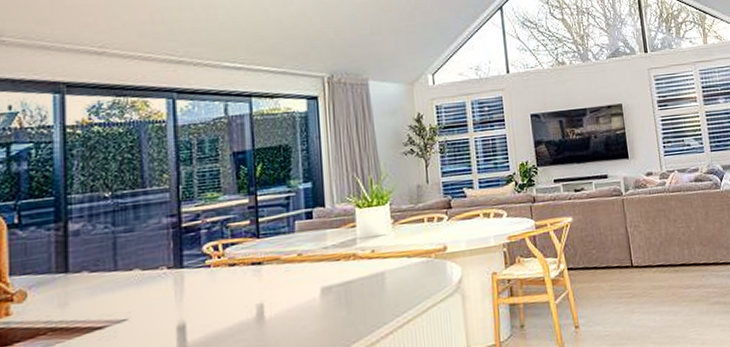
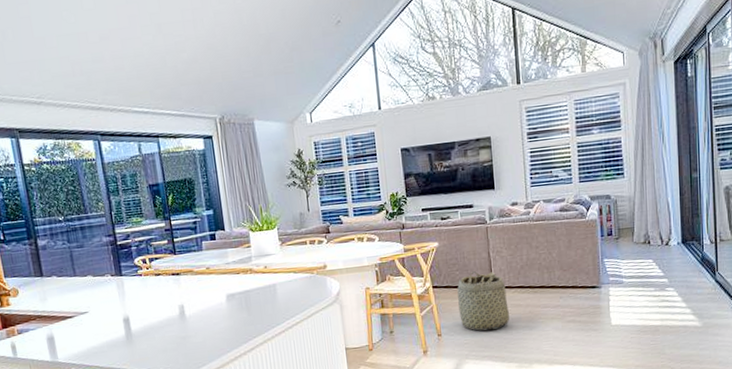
basket: none [594,249,652,320] -> present [457,271,509,331]

